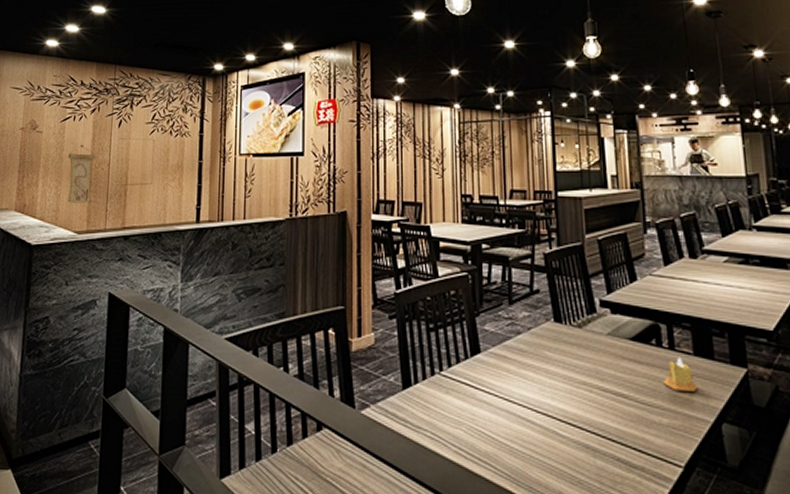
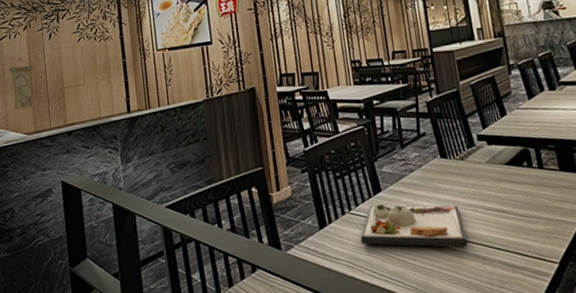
dinner plate: none [449,368,577,433] -> present [360,204,469,248]
candle: present [664,358,698,391] -> none [536,174,565,202]

